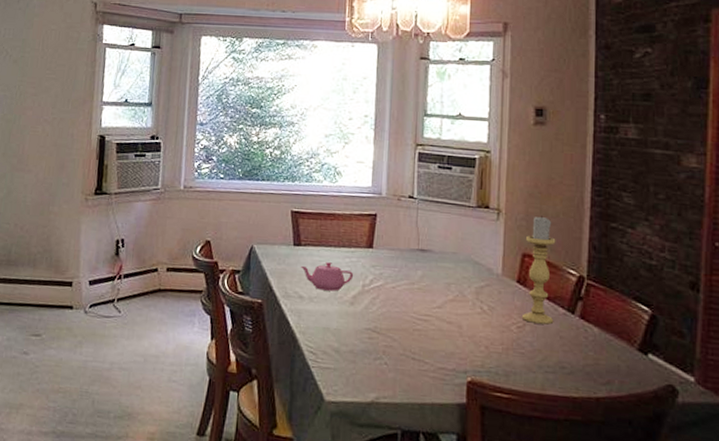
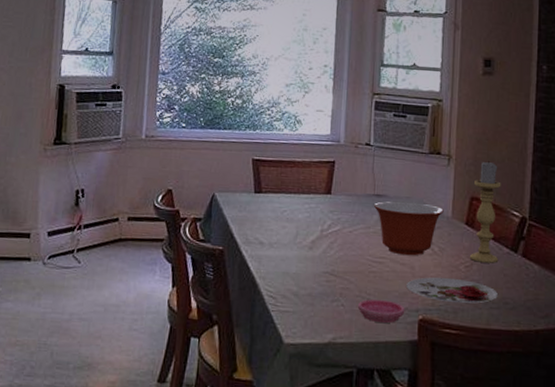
teapot: present [300,261,354,292] -> none [260,207,313,237]
saucer: none [401,358,453,385] -> present [357,298,405,324]
mixing bowl: none [417,256,493,315] -> present [373,201,444,256]
plate: none [454,337,553,367] -> present [406,277,498,304]

